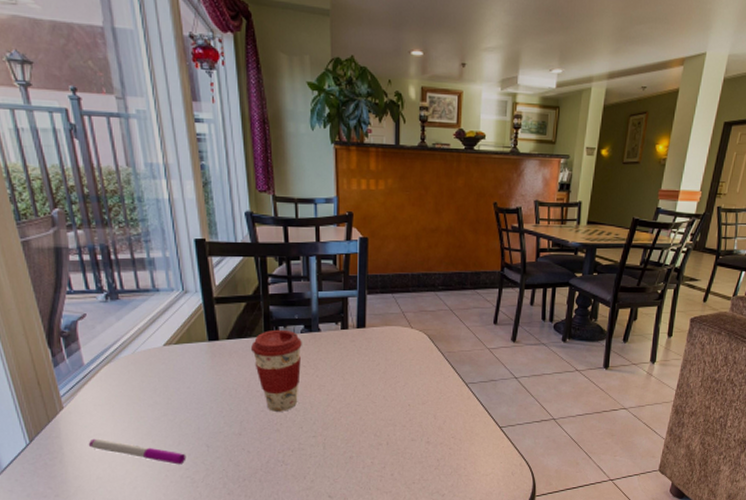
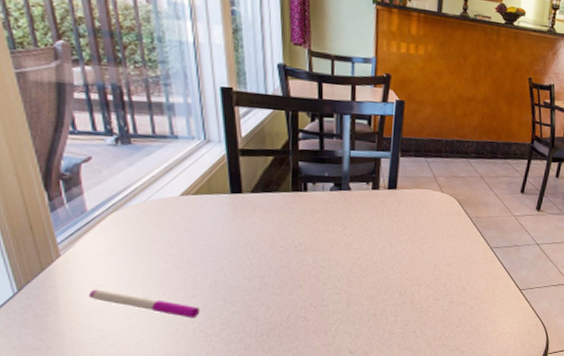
coffee cup: present [250,329,302,412] -> none [276,185,331,268]

